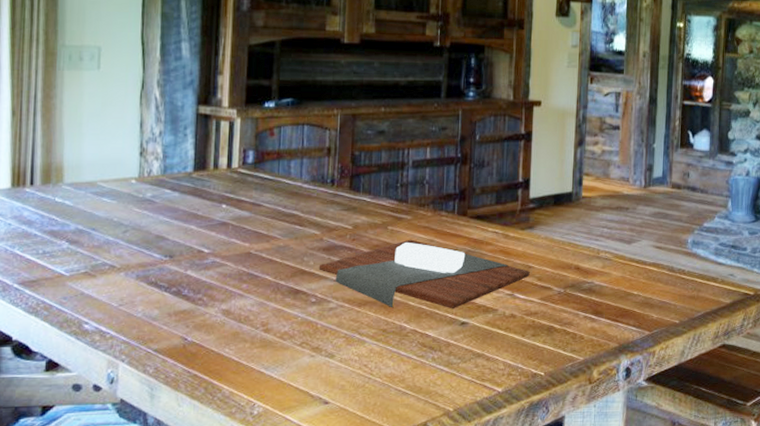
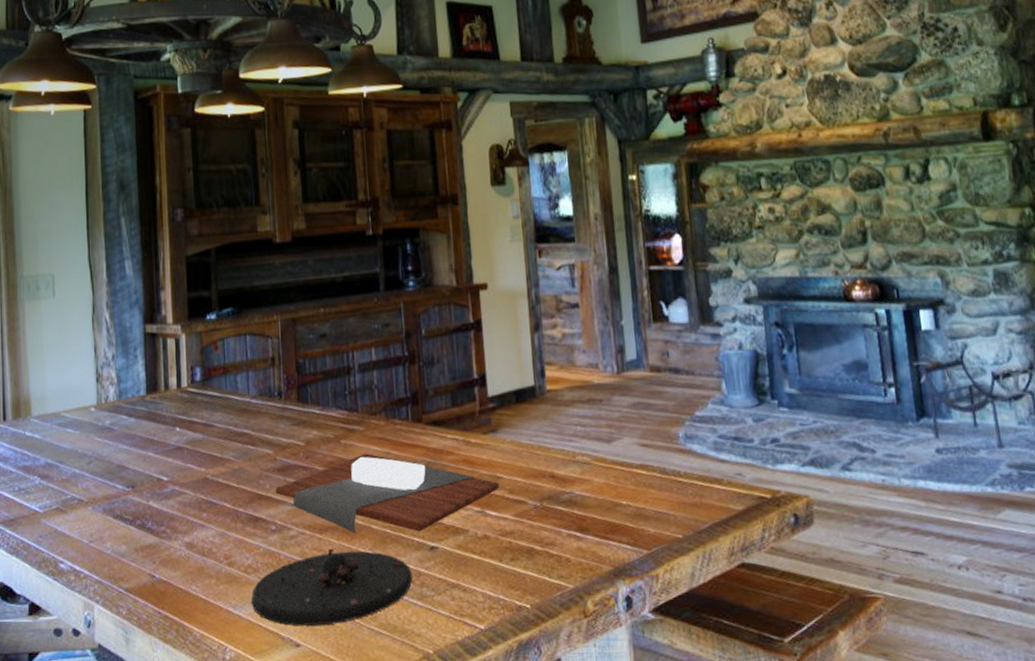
plate: none [283,320,442,386] -> present [251,548,413,626]

